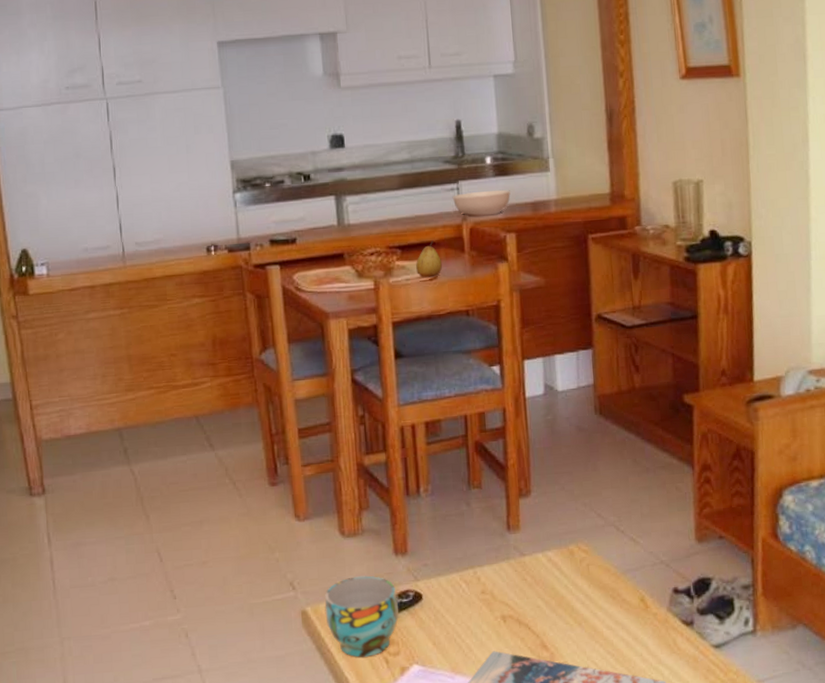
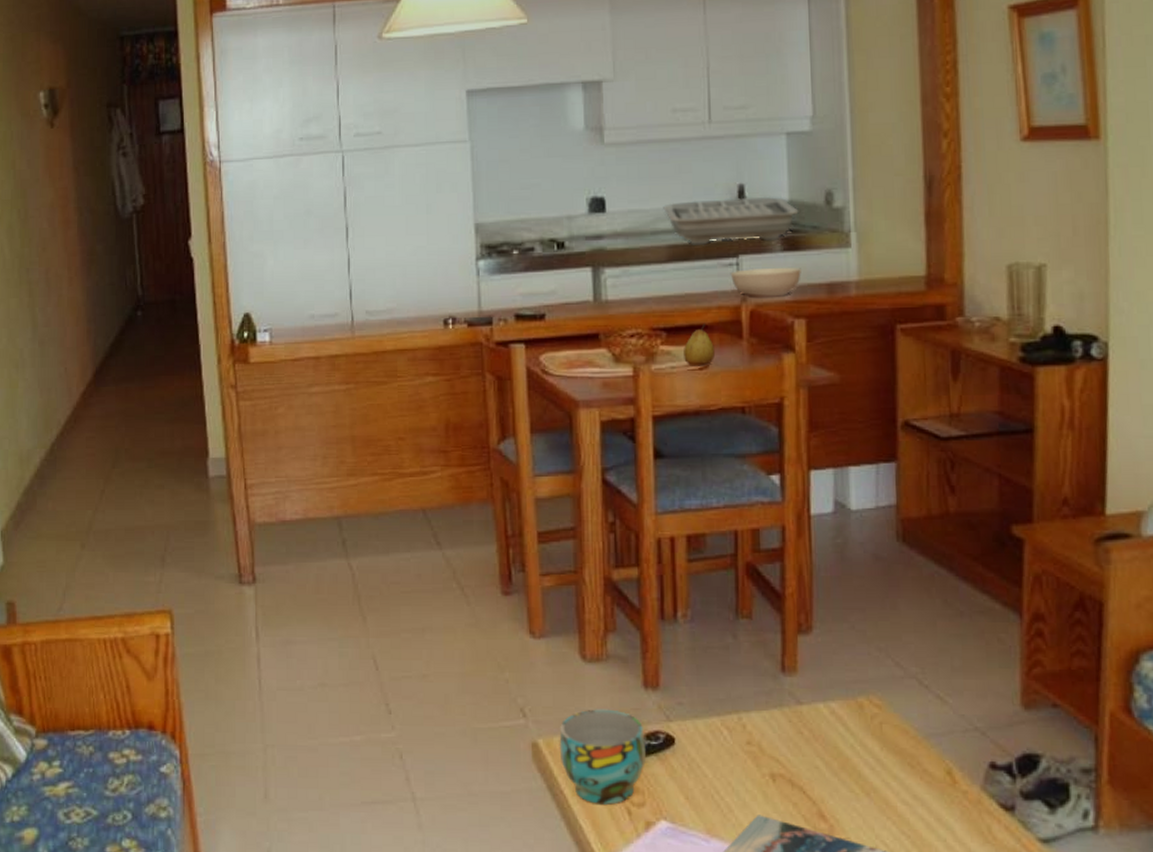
dish rack: none [393,130,507,174] -> present [663,196,799,246]

